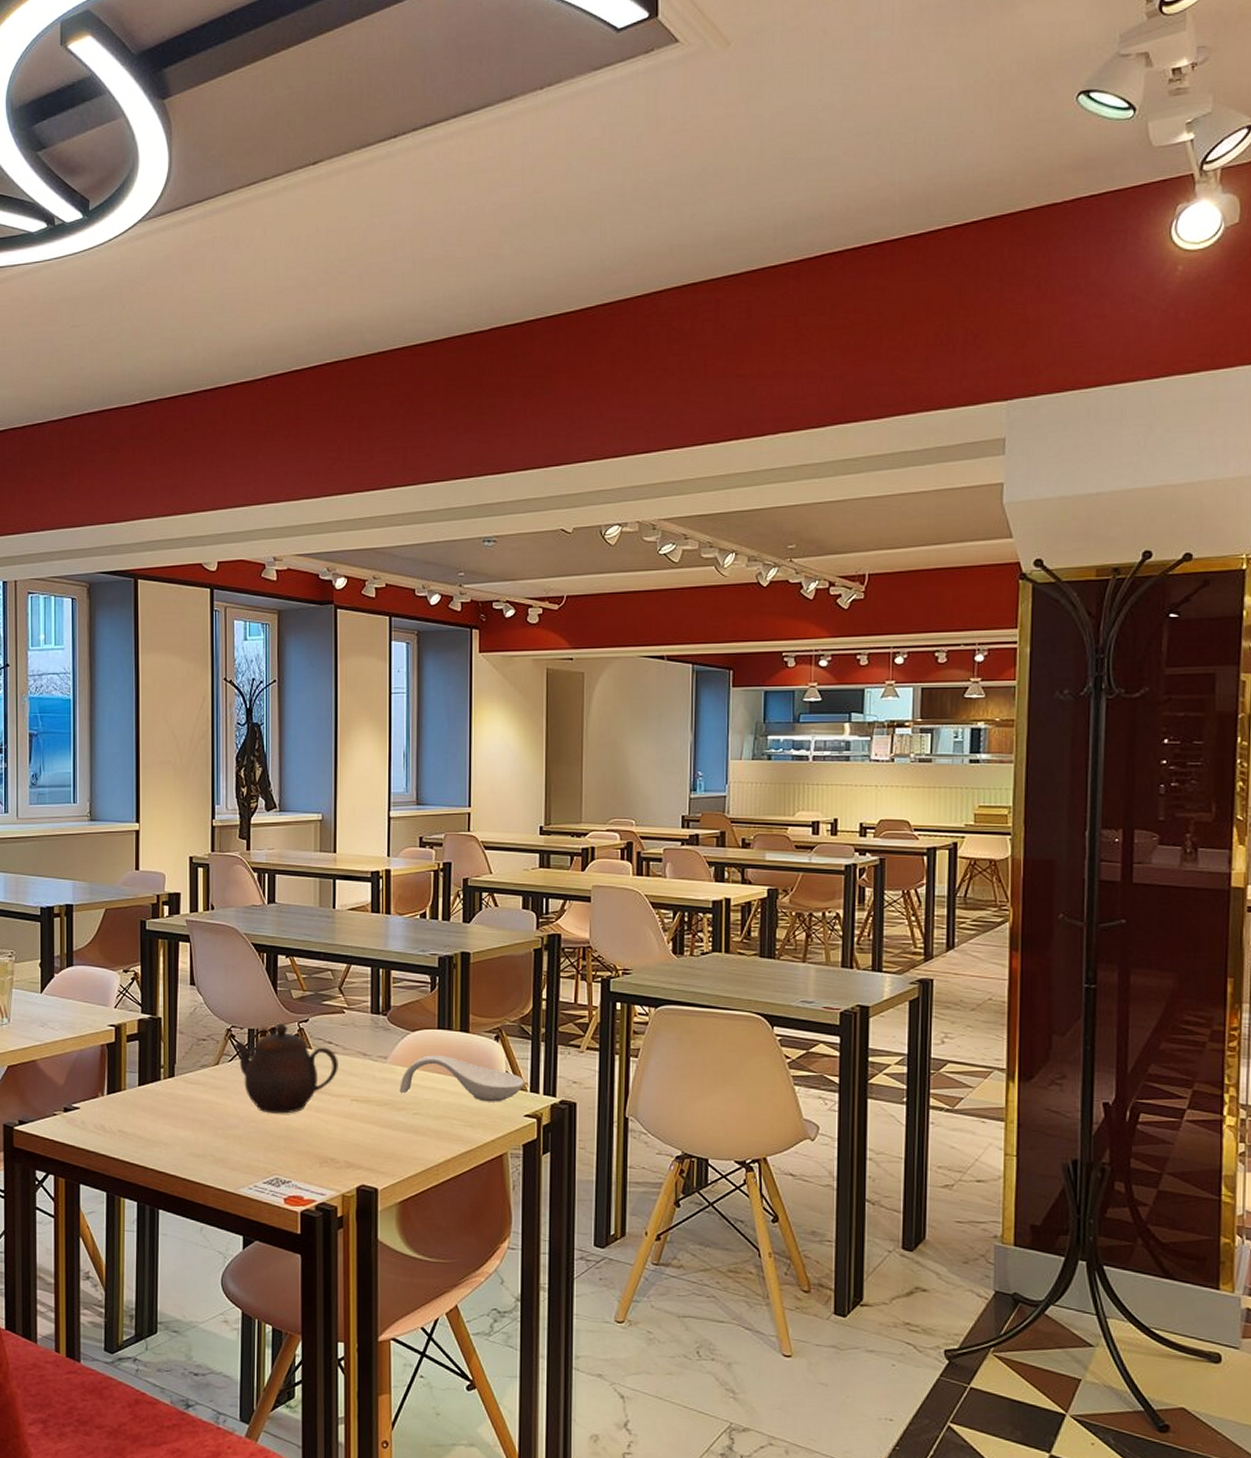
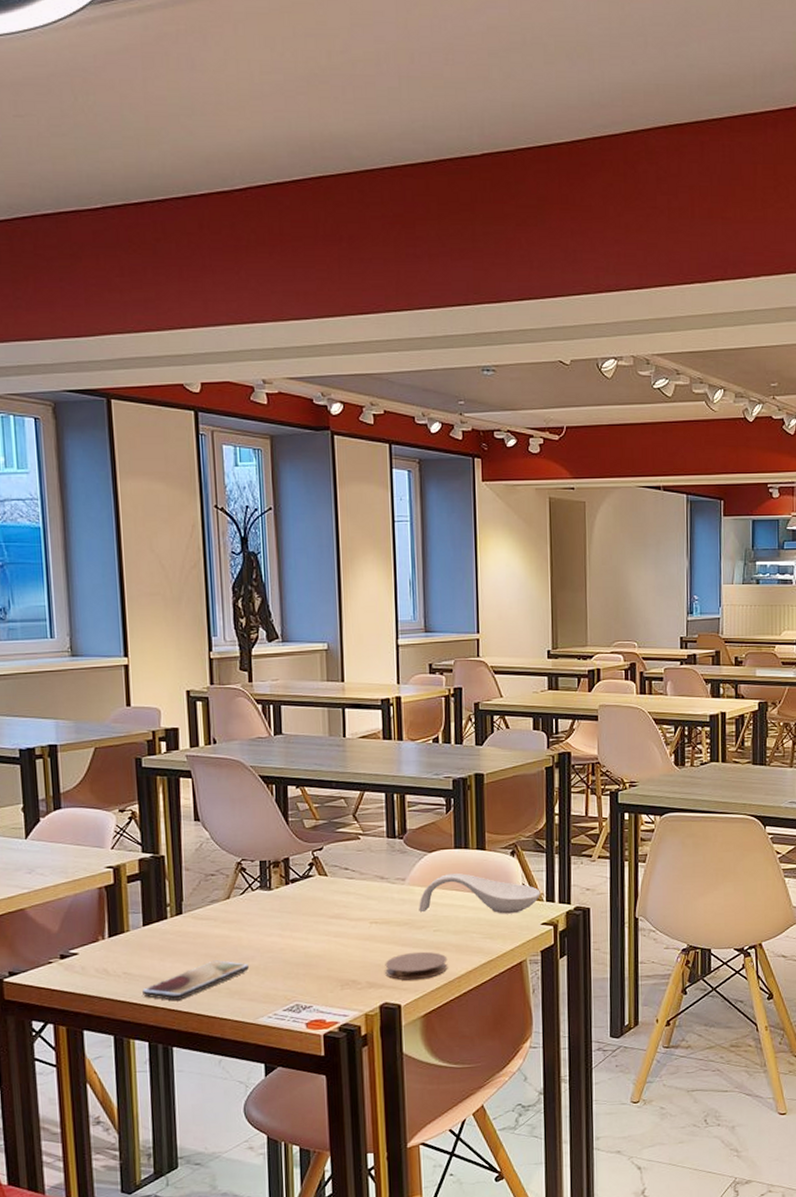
smartphone: none [135,1126,233,1163] -> present [142,960,249,1000]
teapot: present [234,1023,338,1114] -> none [245,853,356,942]
coaster: none [364,1134,426,1164] -> present [385,951,448,980]

